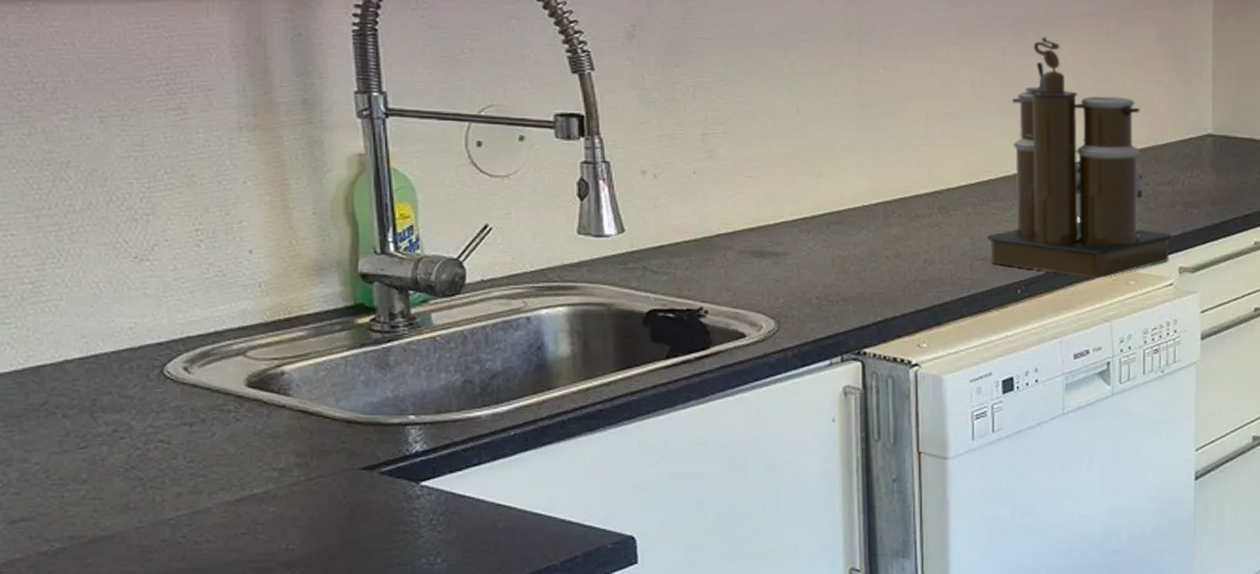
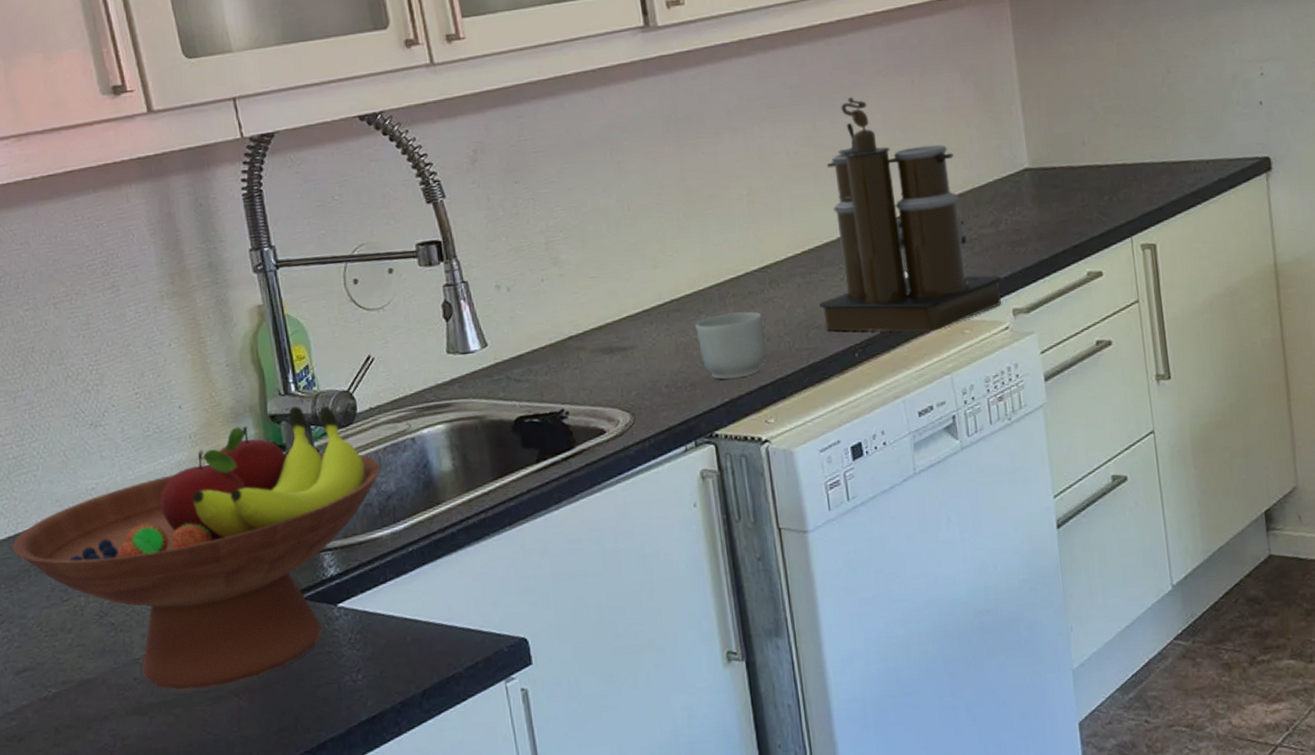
fruit bowl: none [19,267,488,558] -> present [12,406,381,690]
mug: none [855,233,928,299] -> present [695,311,766,380]

